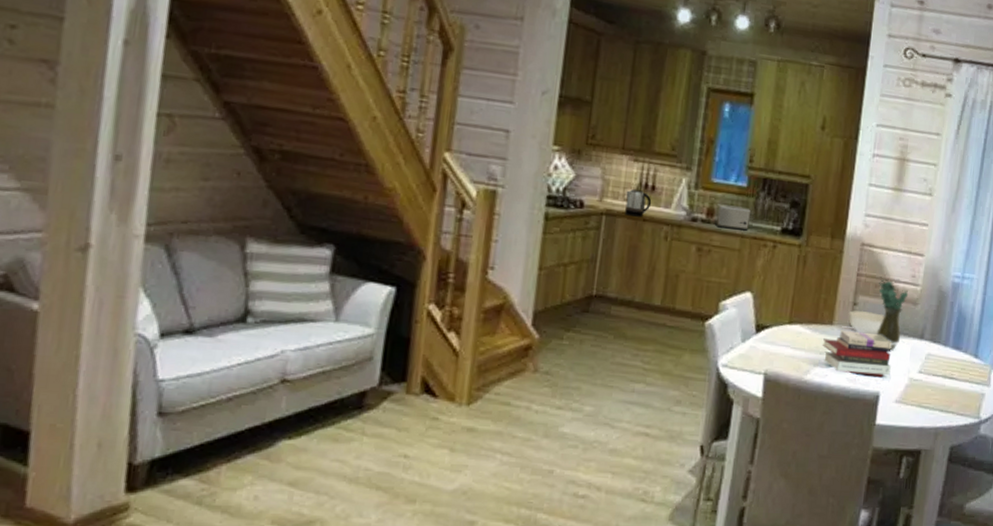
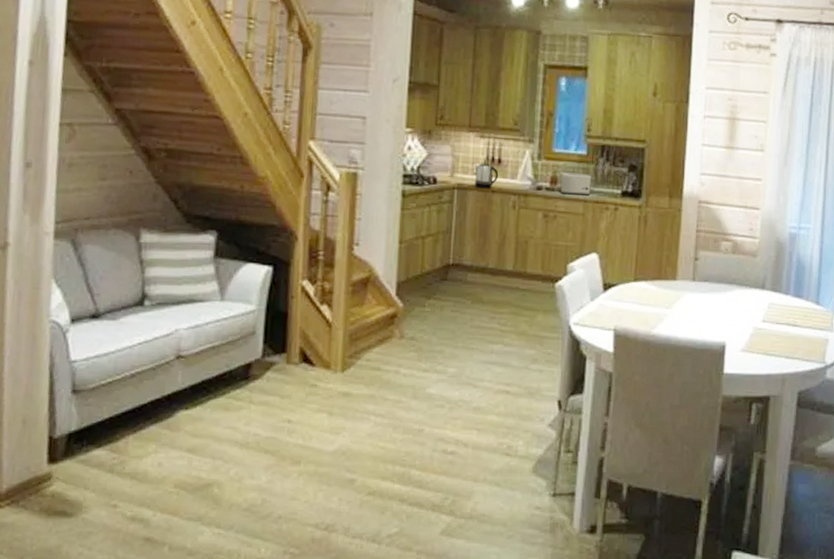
books: present [822,330,892,377] -> none [667,284,735,327]
bowl: present [848,310,885,336] -> none [690,264,726,288]
vase: present [876,276,909,351] -> none [718,231,748,302]

